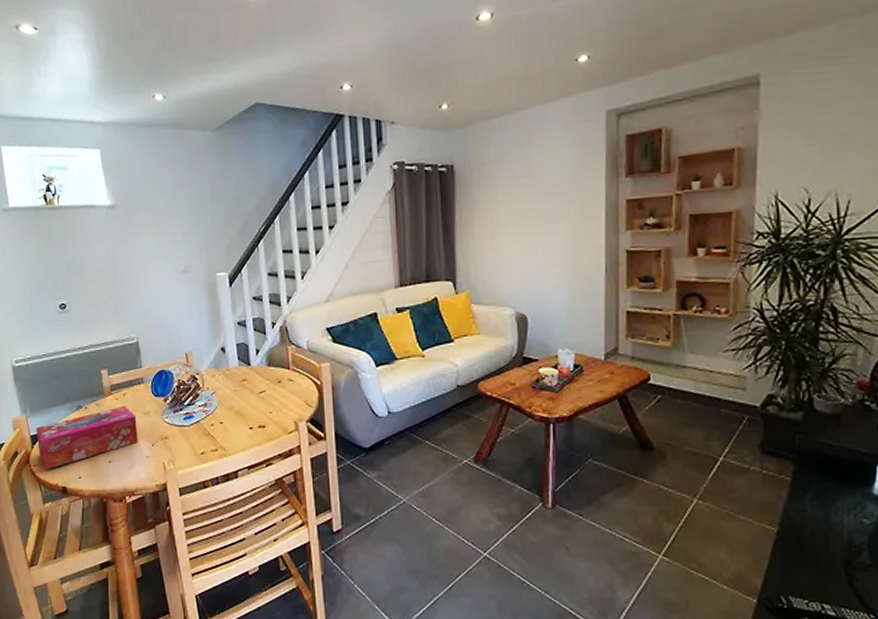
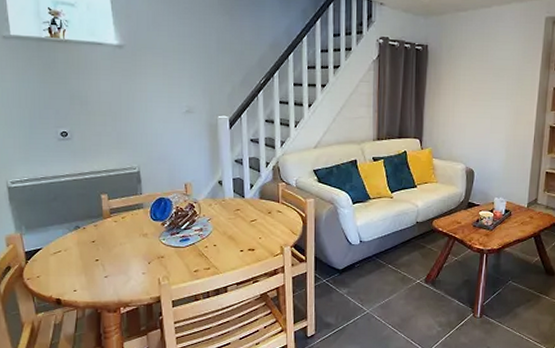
tissue box: present [35,405,138,470] -> none [30,227,135,284]

